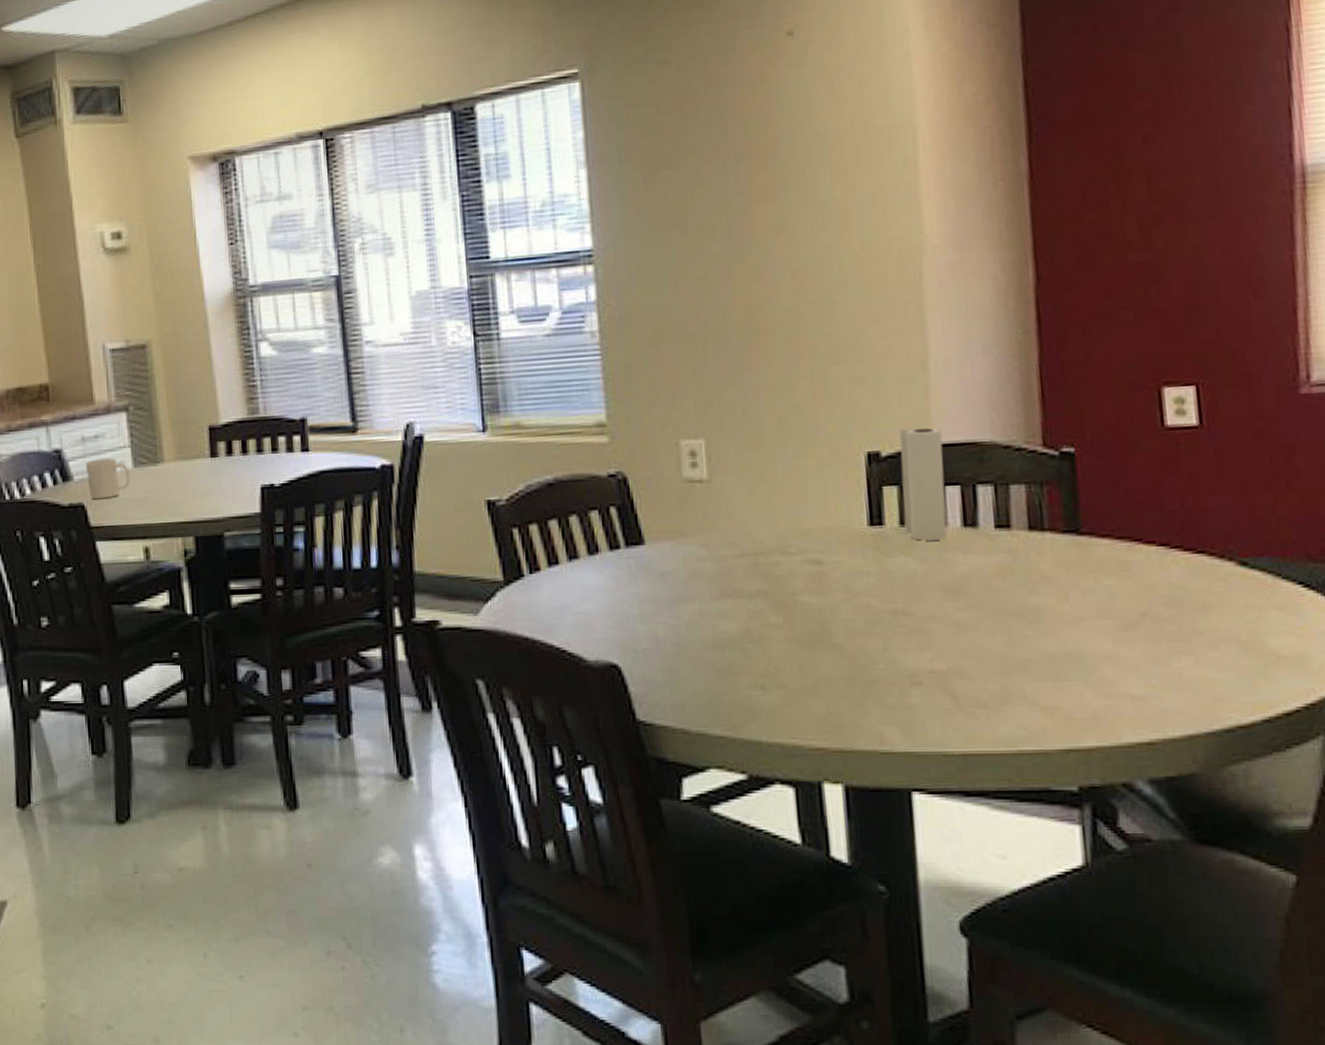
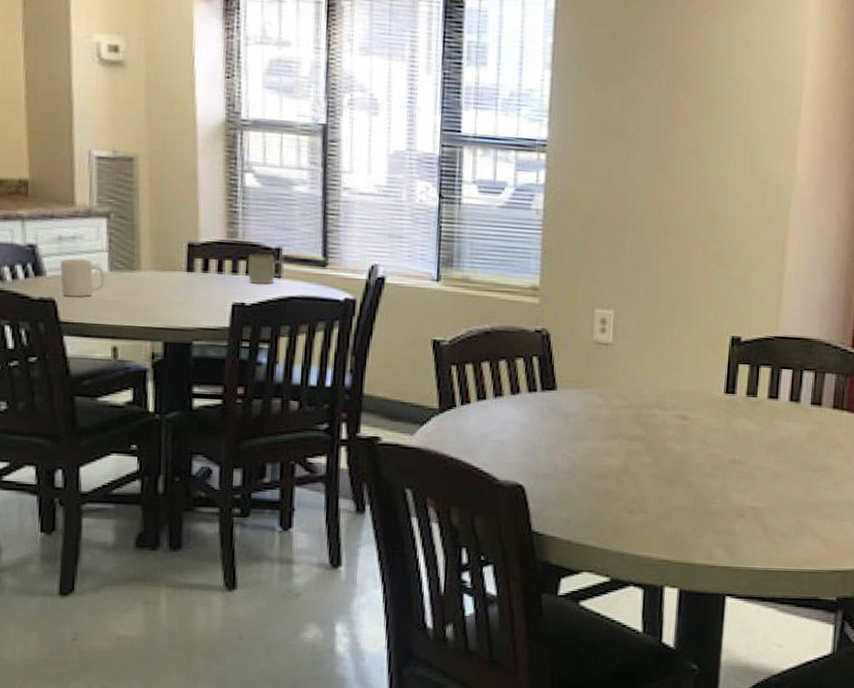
mug: none [272,426,312,462] -> present [247,254,285,285]
paper towel roll: present [899,428,948,541] -> none [749,322,786,410]

